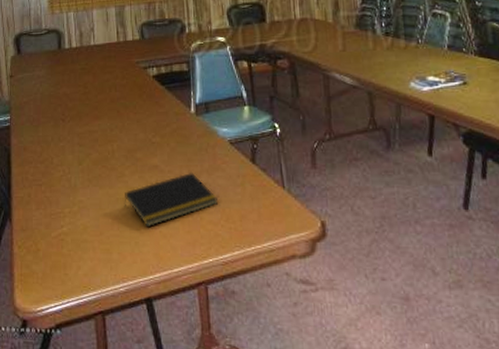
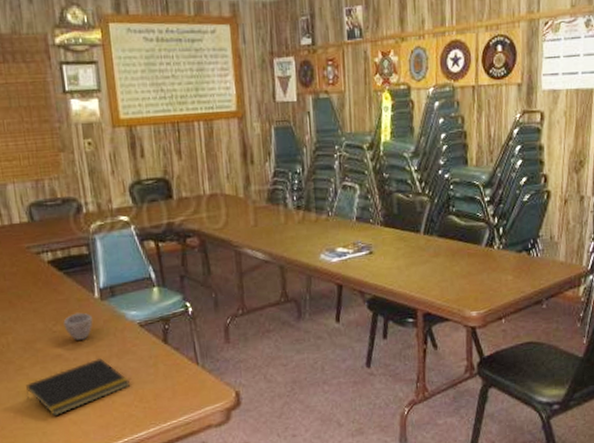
cup: none [162,126,188,153] -> present [63,312,93,340]

